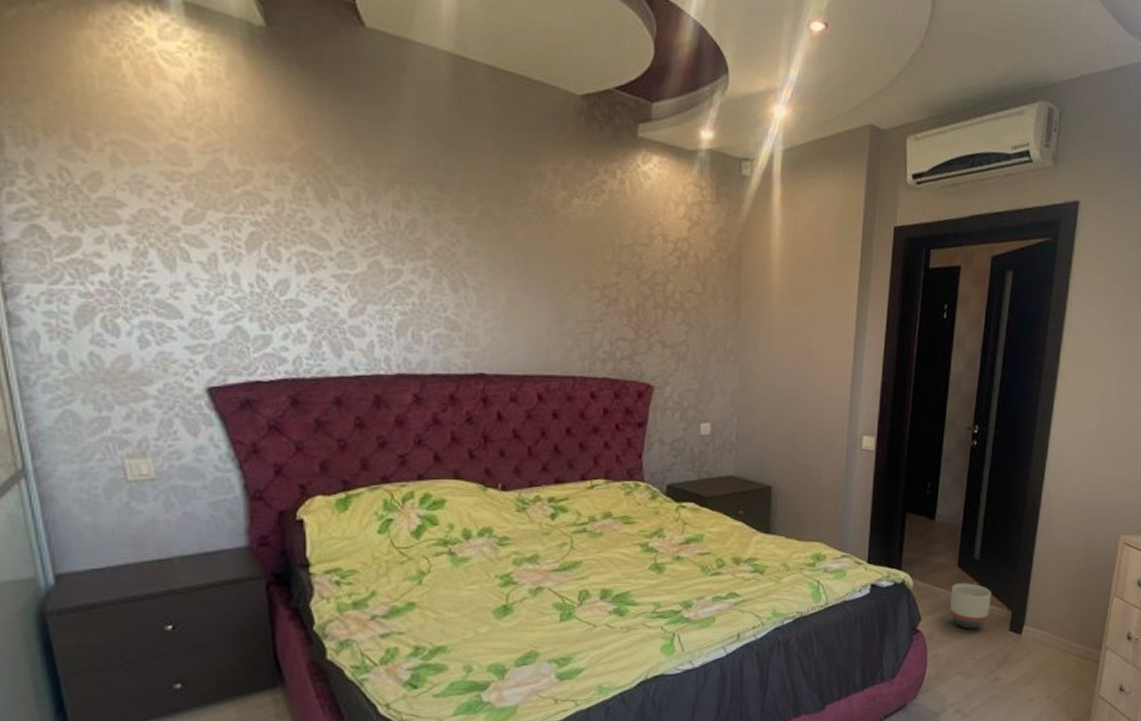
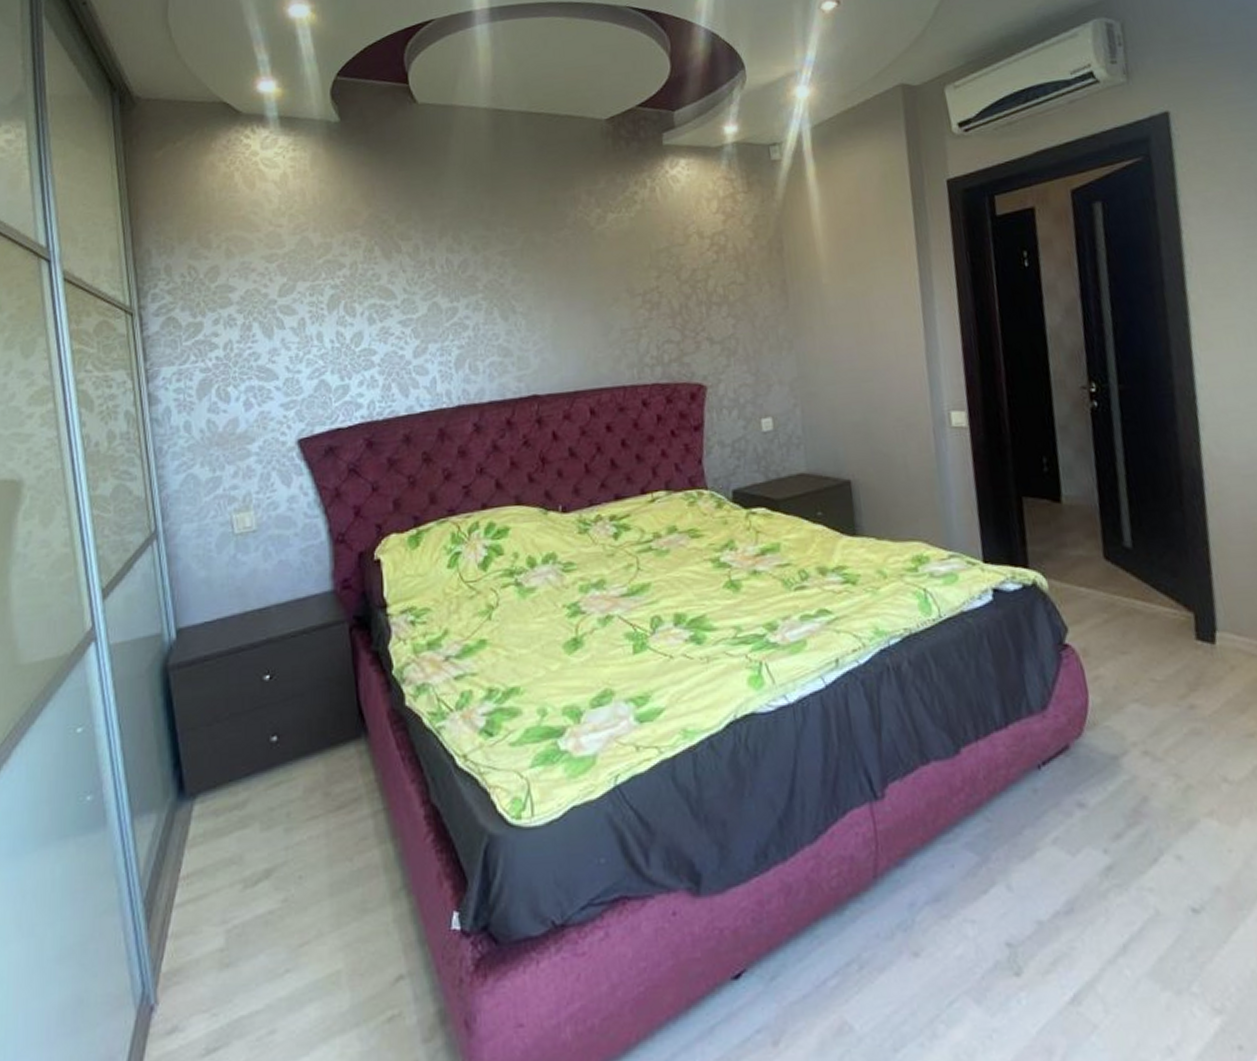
planter: present [950,583,991,629] -> none [1101,579,1162,641]

